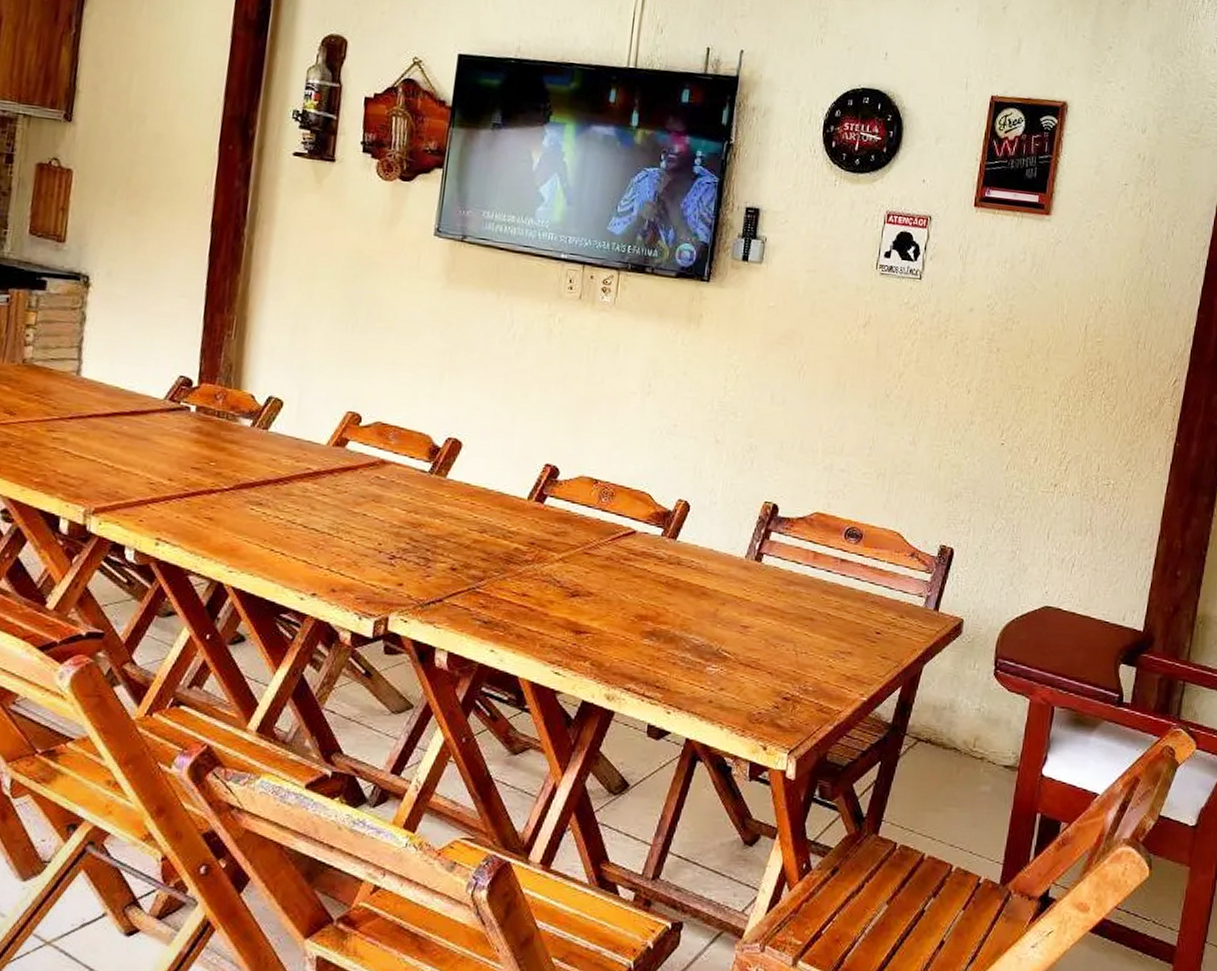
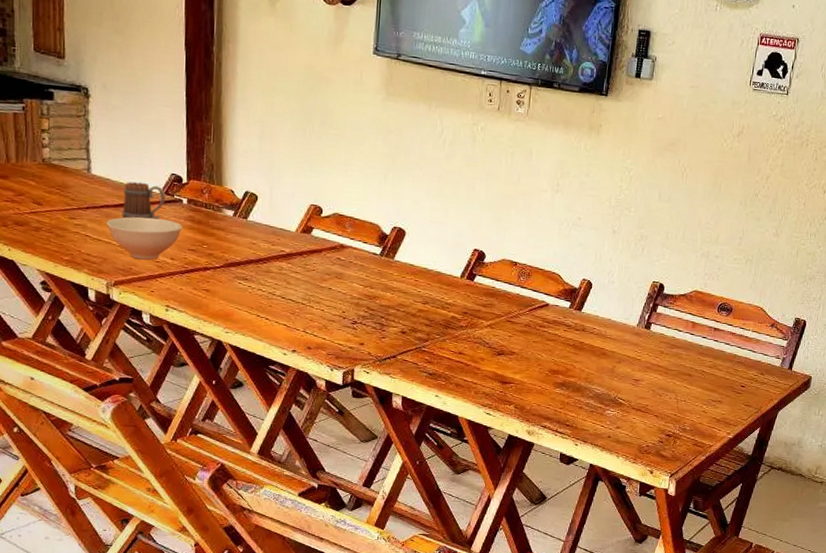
bowl: none [92,428,187,482] -> present [106,216,182,260]
beer mug: none [112,385,170,431] -> present [122,181,165,219]

